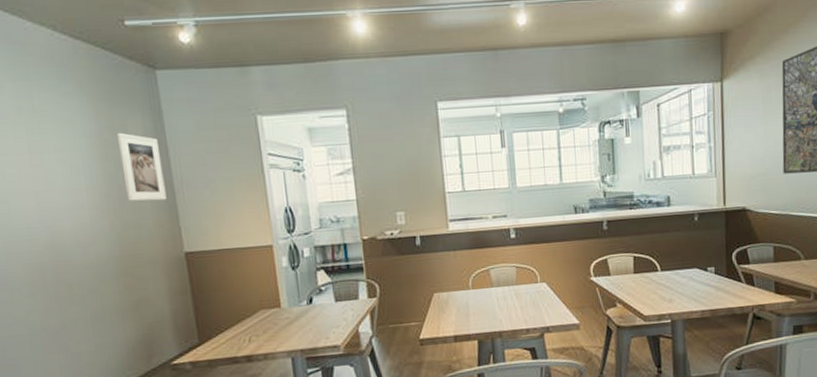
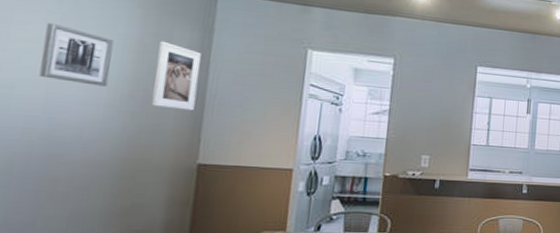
wall art: none [16,132,85,190] -> present [39,22,114,87]

